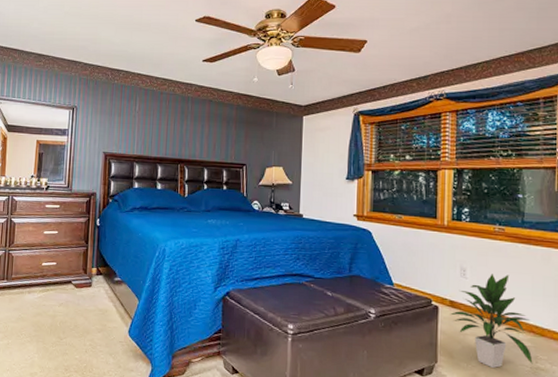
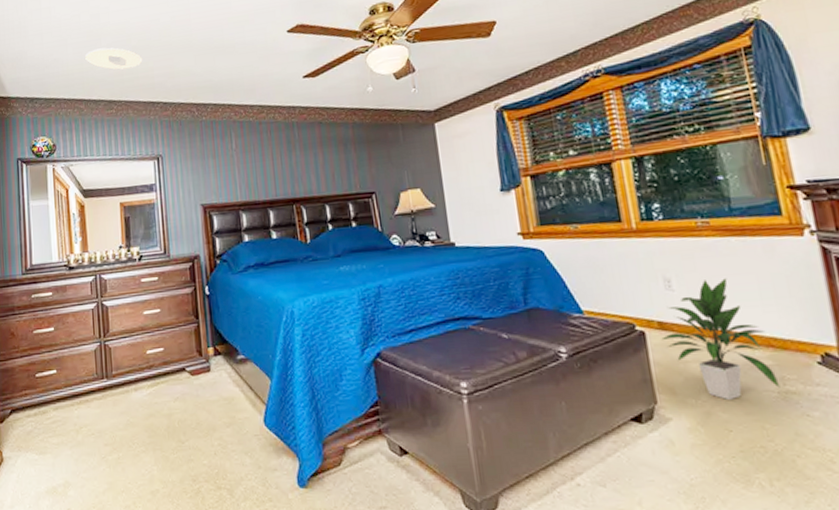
recessed light: none [24,9,72,30] -> present [85,47,143,70]

